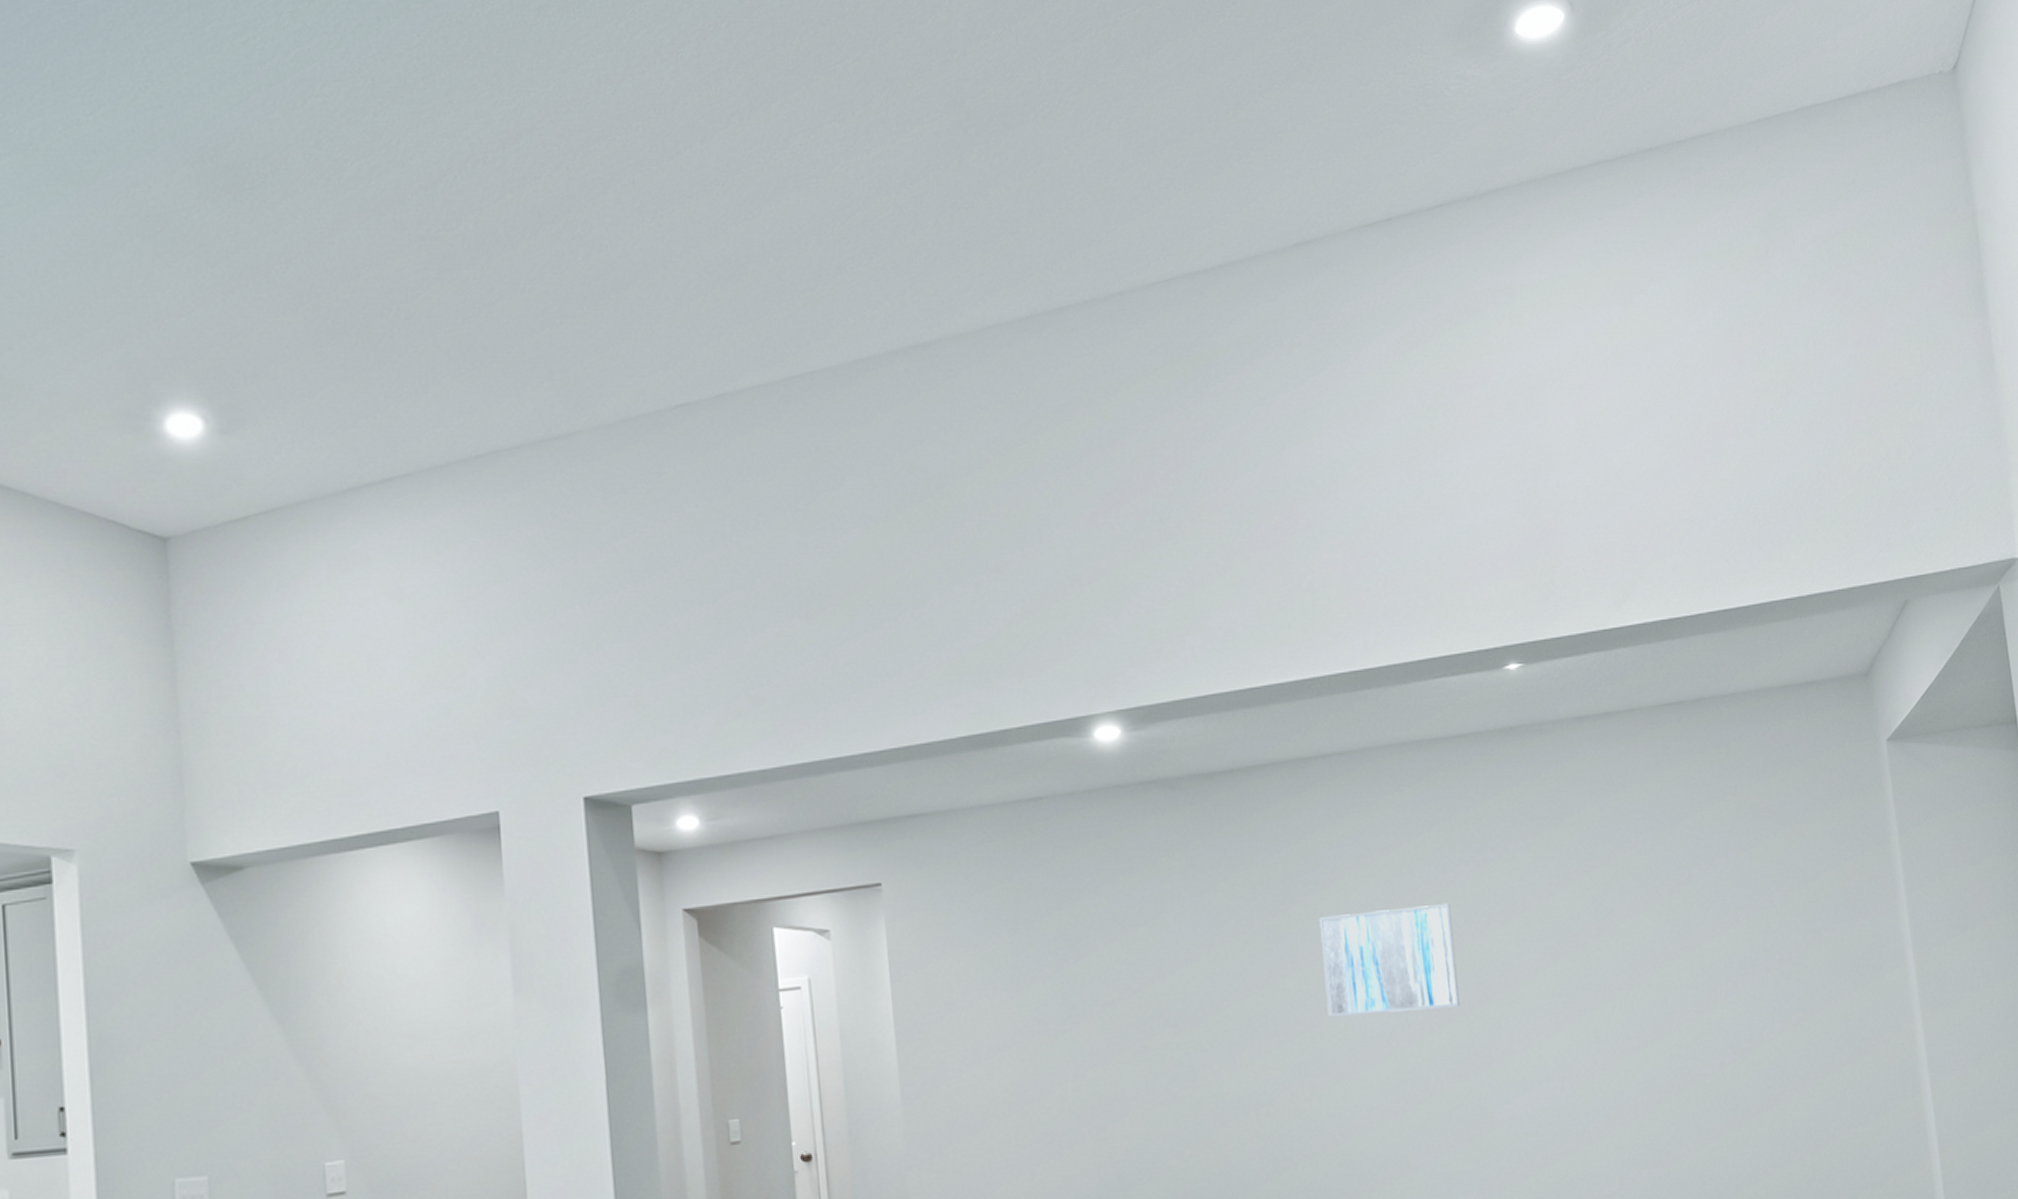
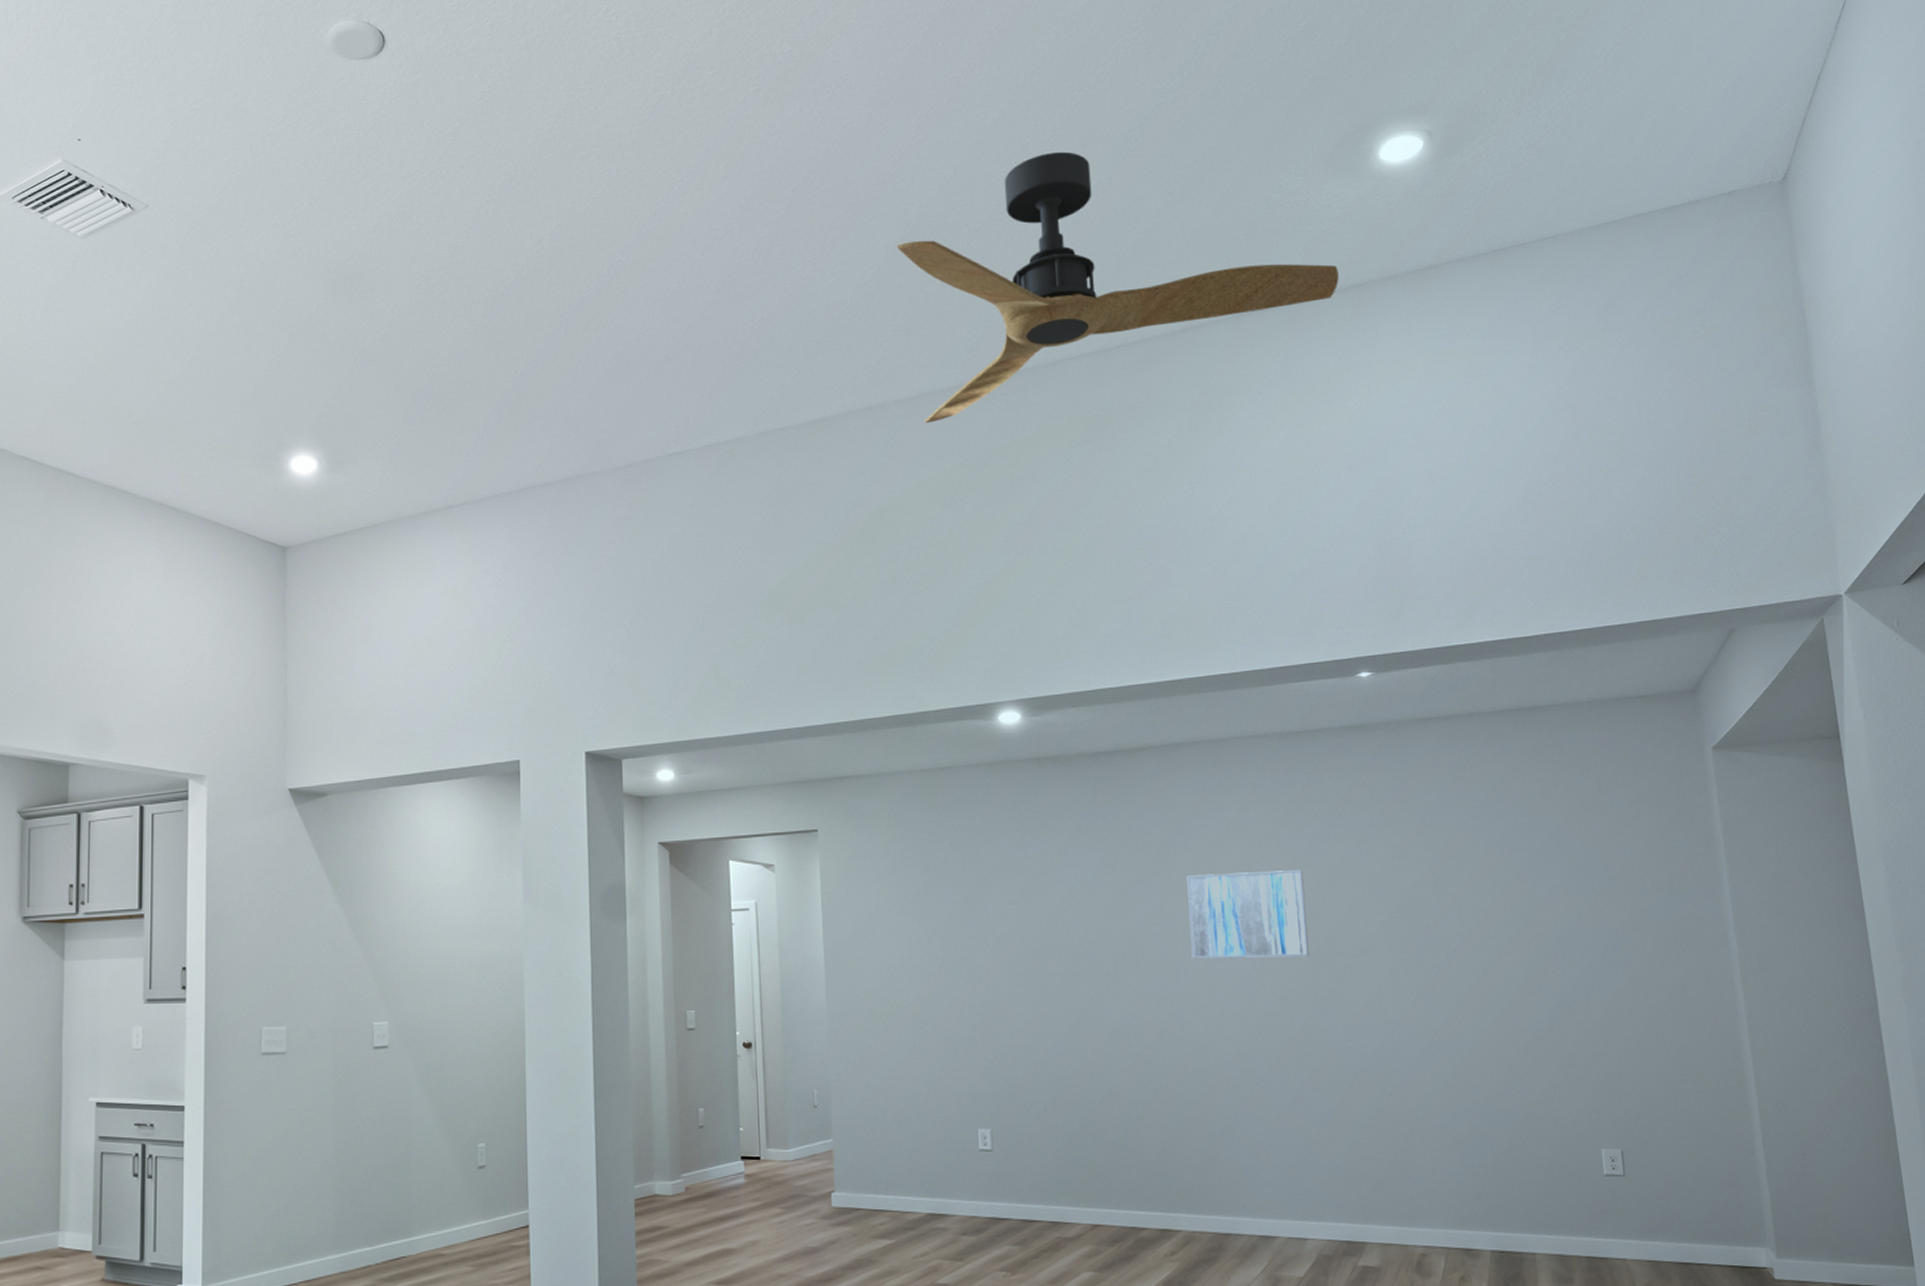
ceiling fan: none [948,16,1474,365] -> present [896,151,1339,424]

